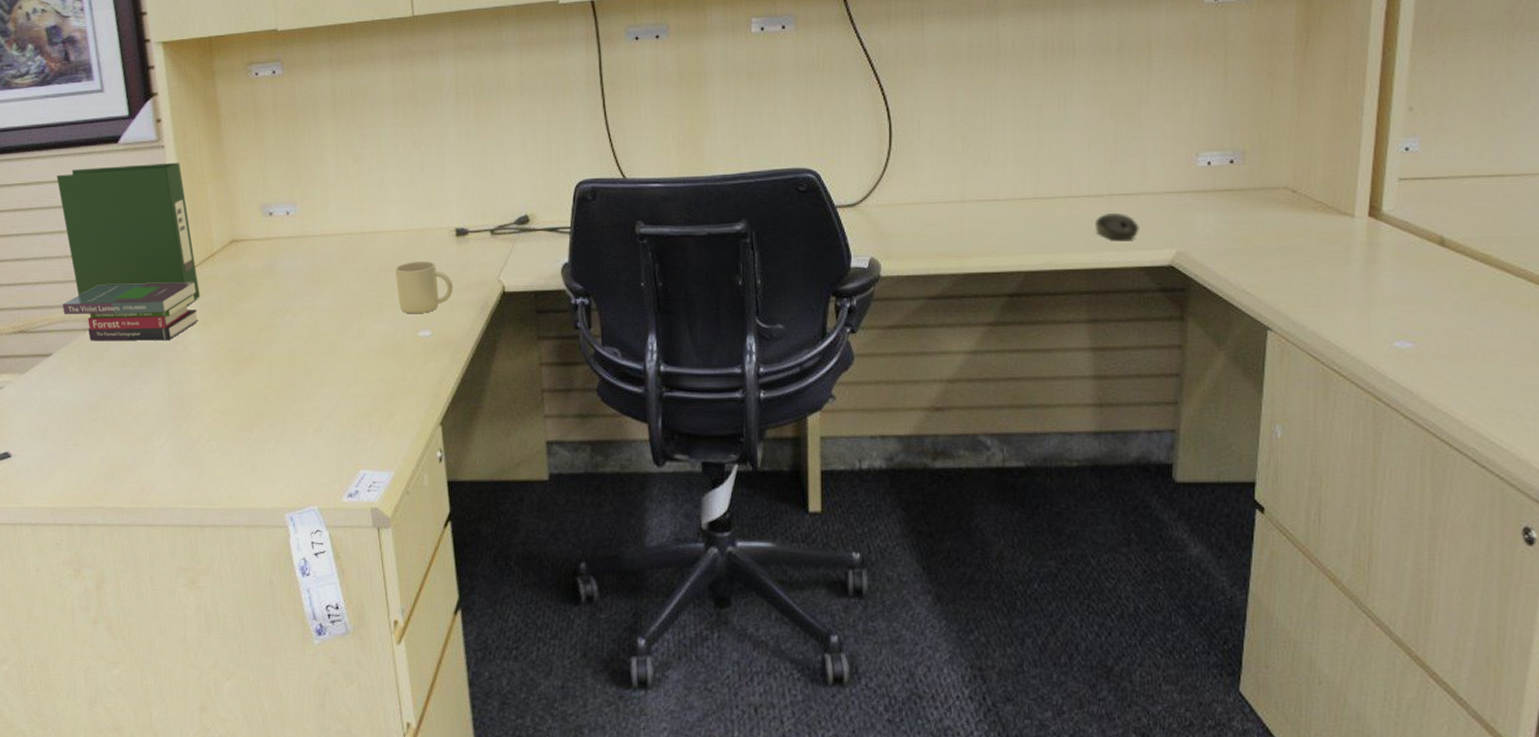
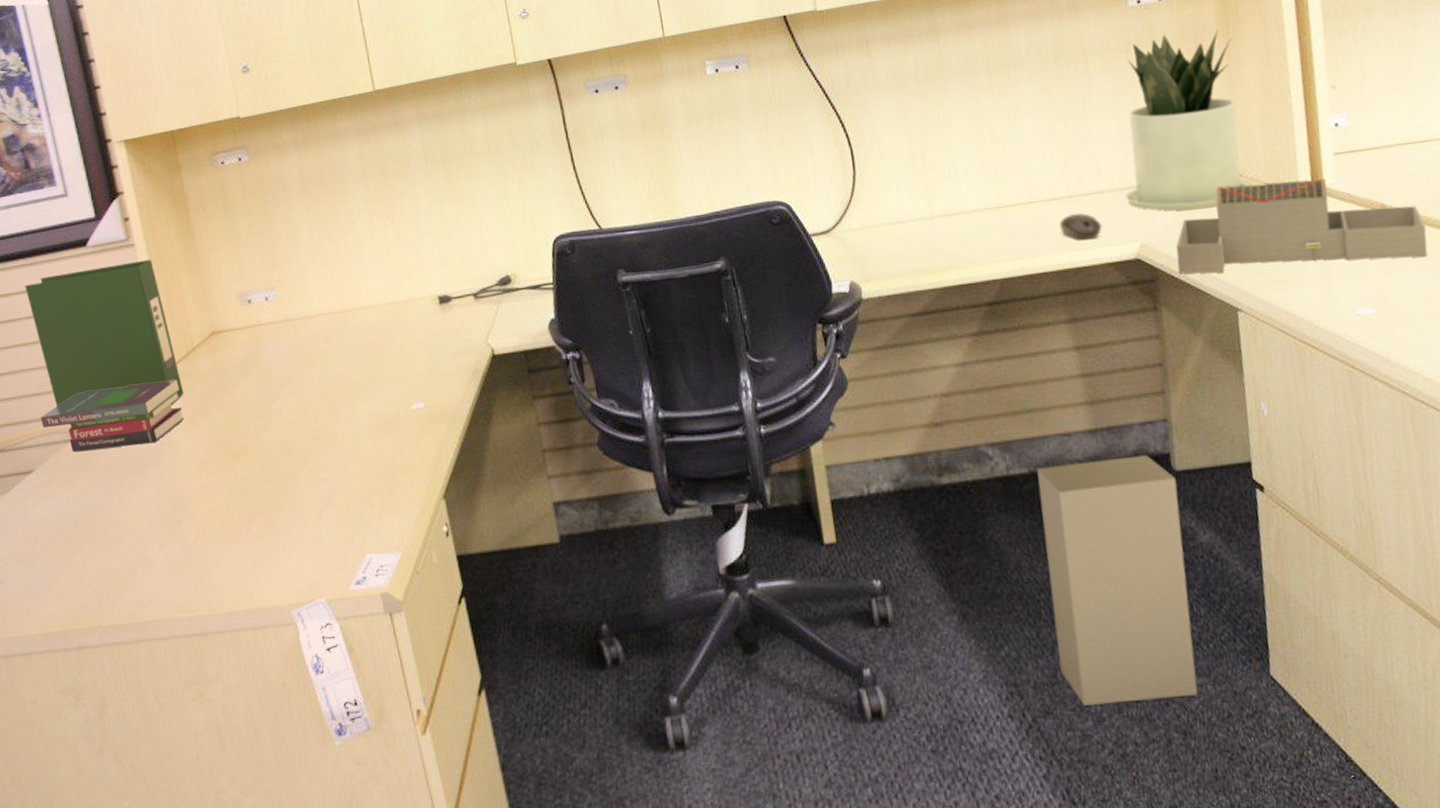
mug: present [395,262,453,314] -> none [381,332,443,388]
cardboard box: none [1027,462,1174,701] -> present [1037,455,1198,706]
planter: none [1168,36,1309,222] -> present [1125,30,1251,211]
architectural model: none [1211,200,1484,296] -> present [1176,178,1427,274]

